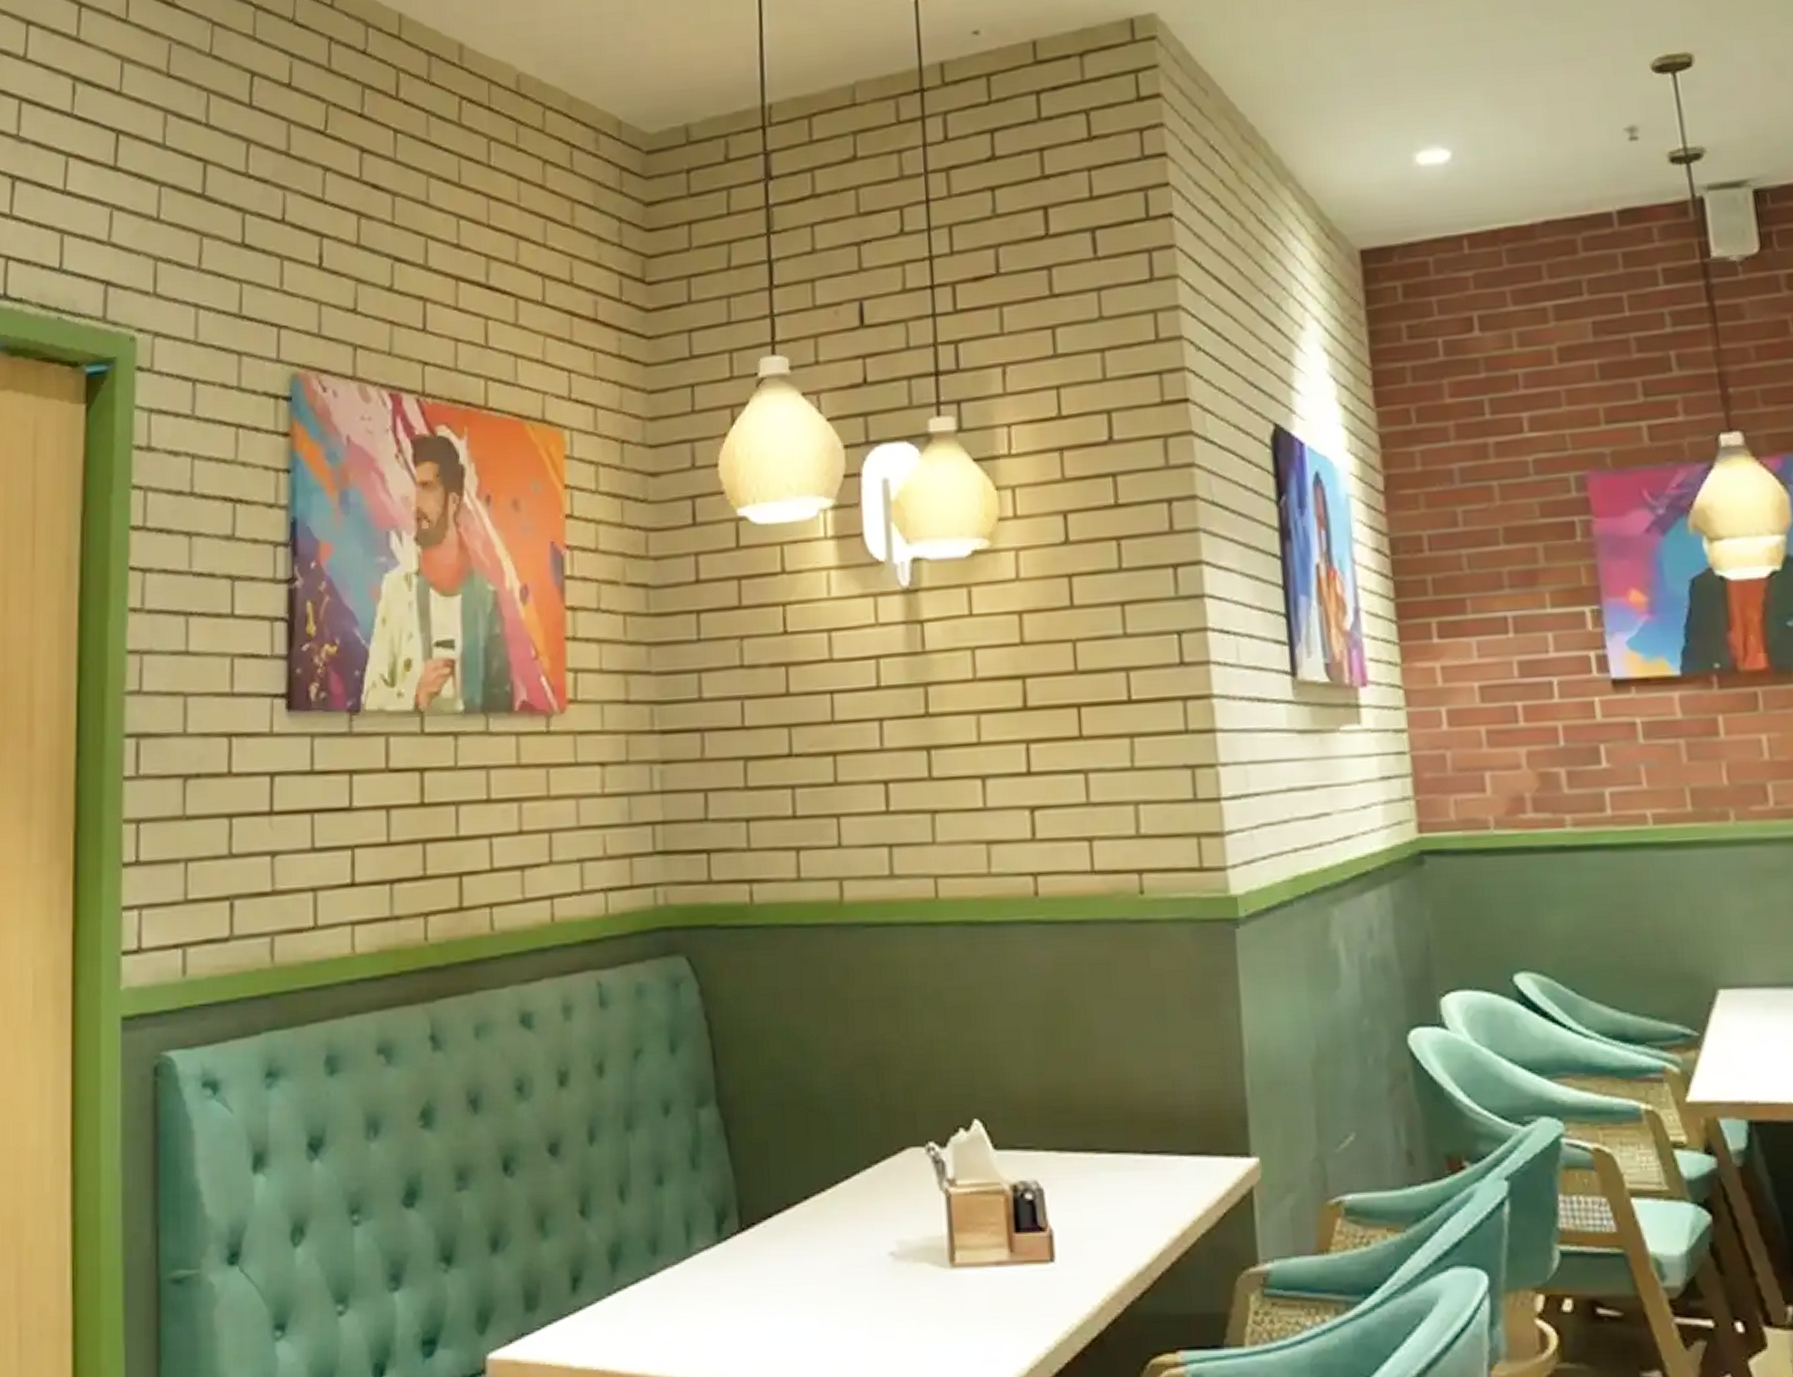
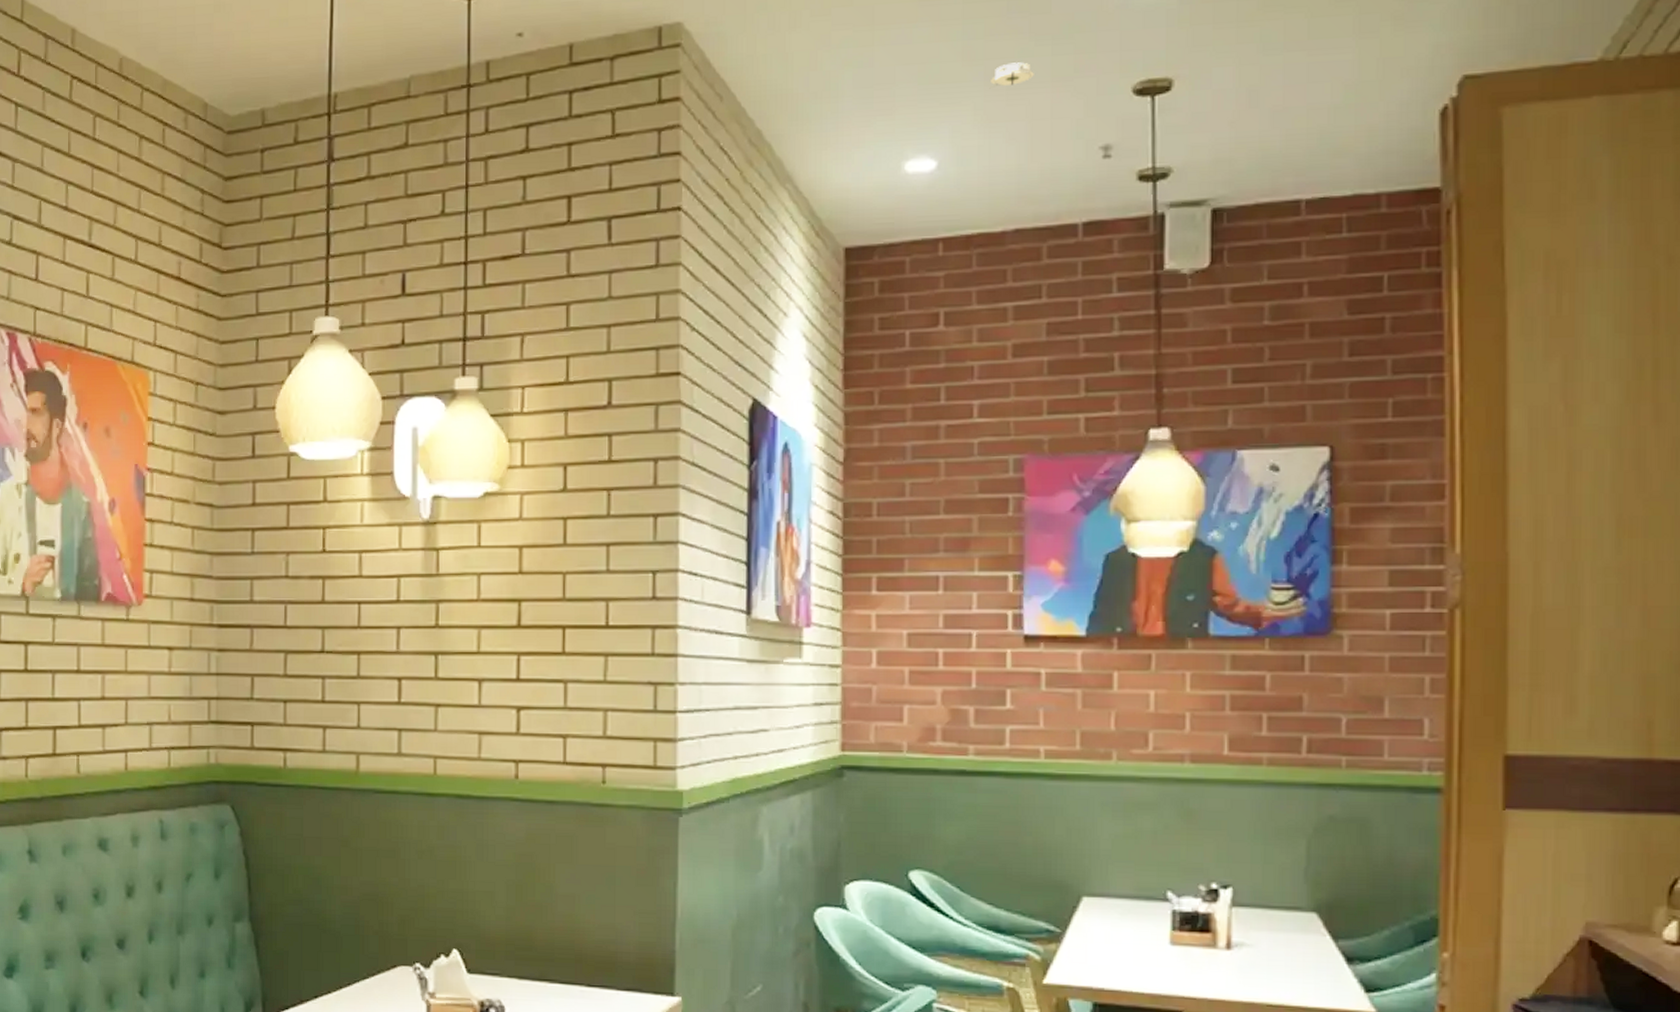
smoke detector: none [1498,42,1545,72] -> present [989,62,1034,89]

